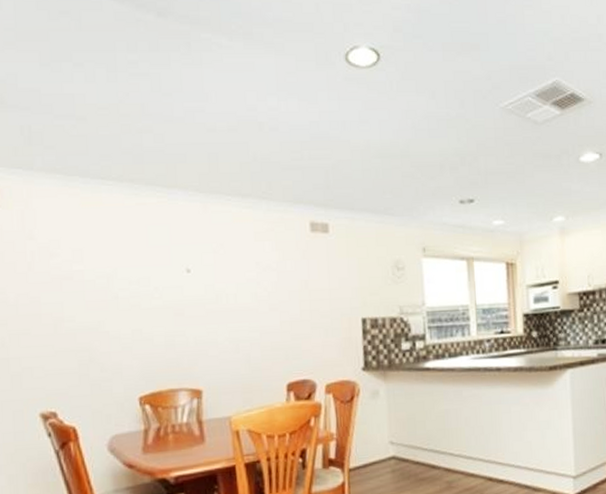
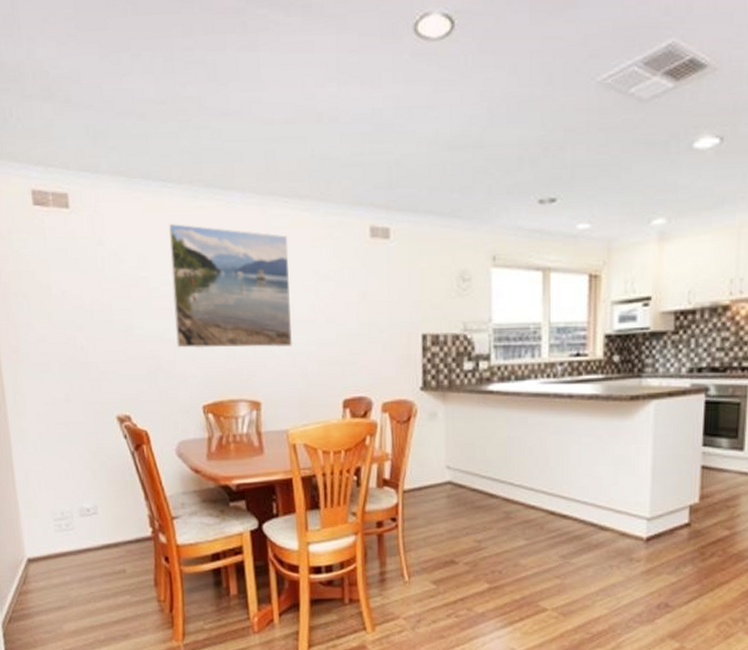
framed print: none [106,219,236,340] -> present [168,224,293,349]

